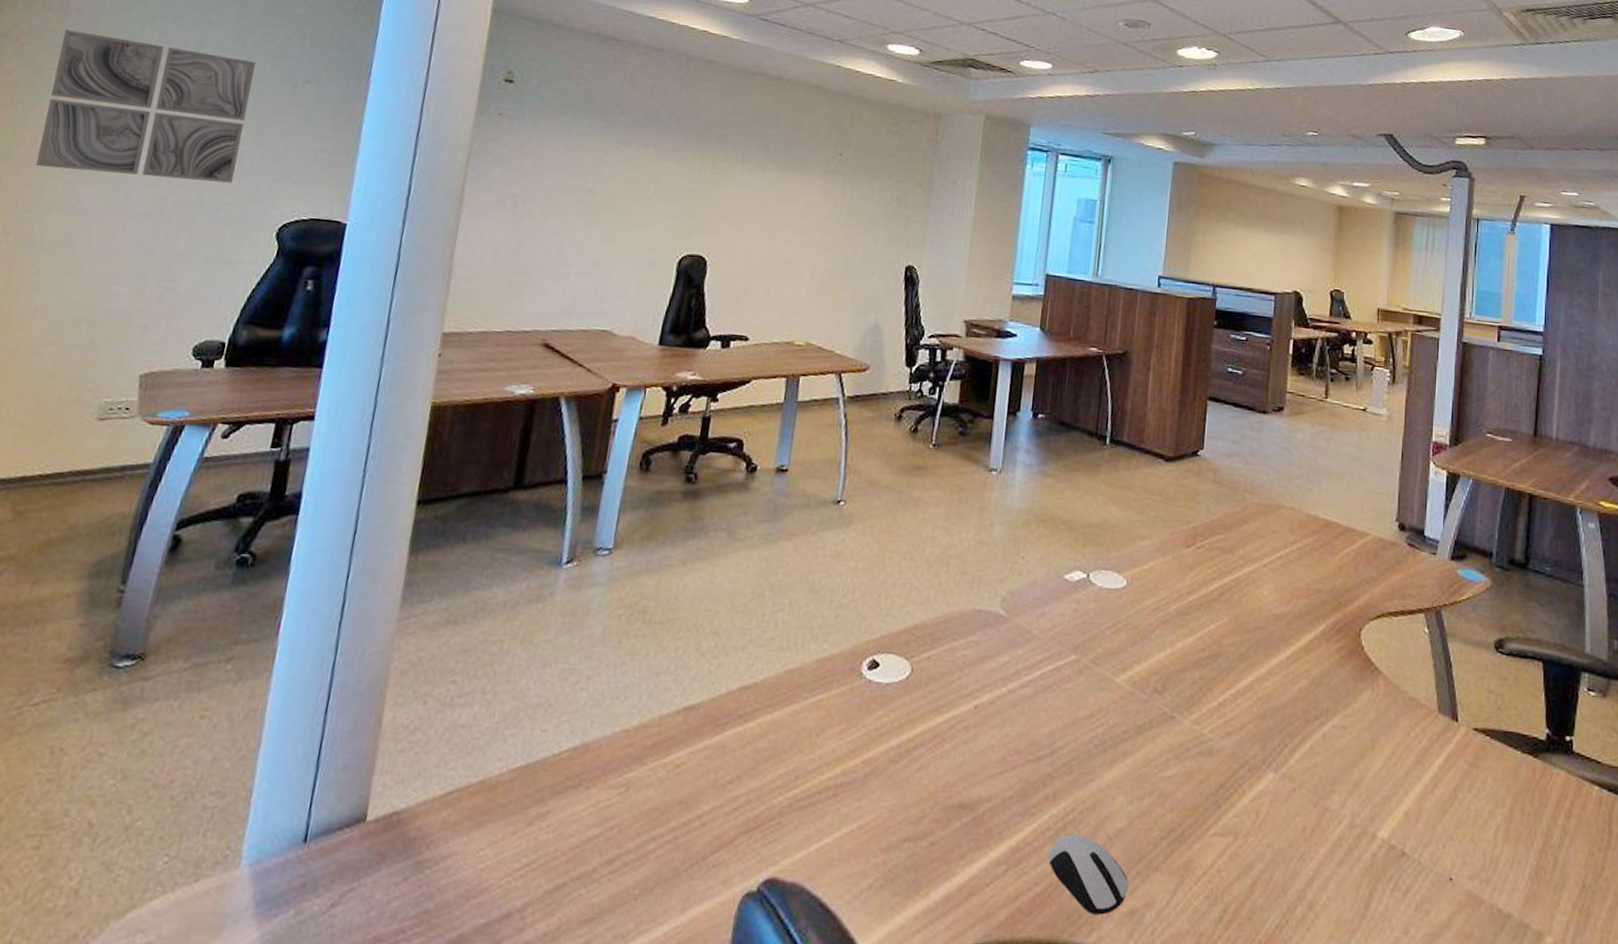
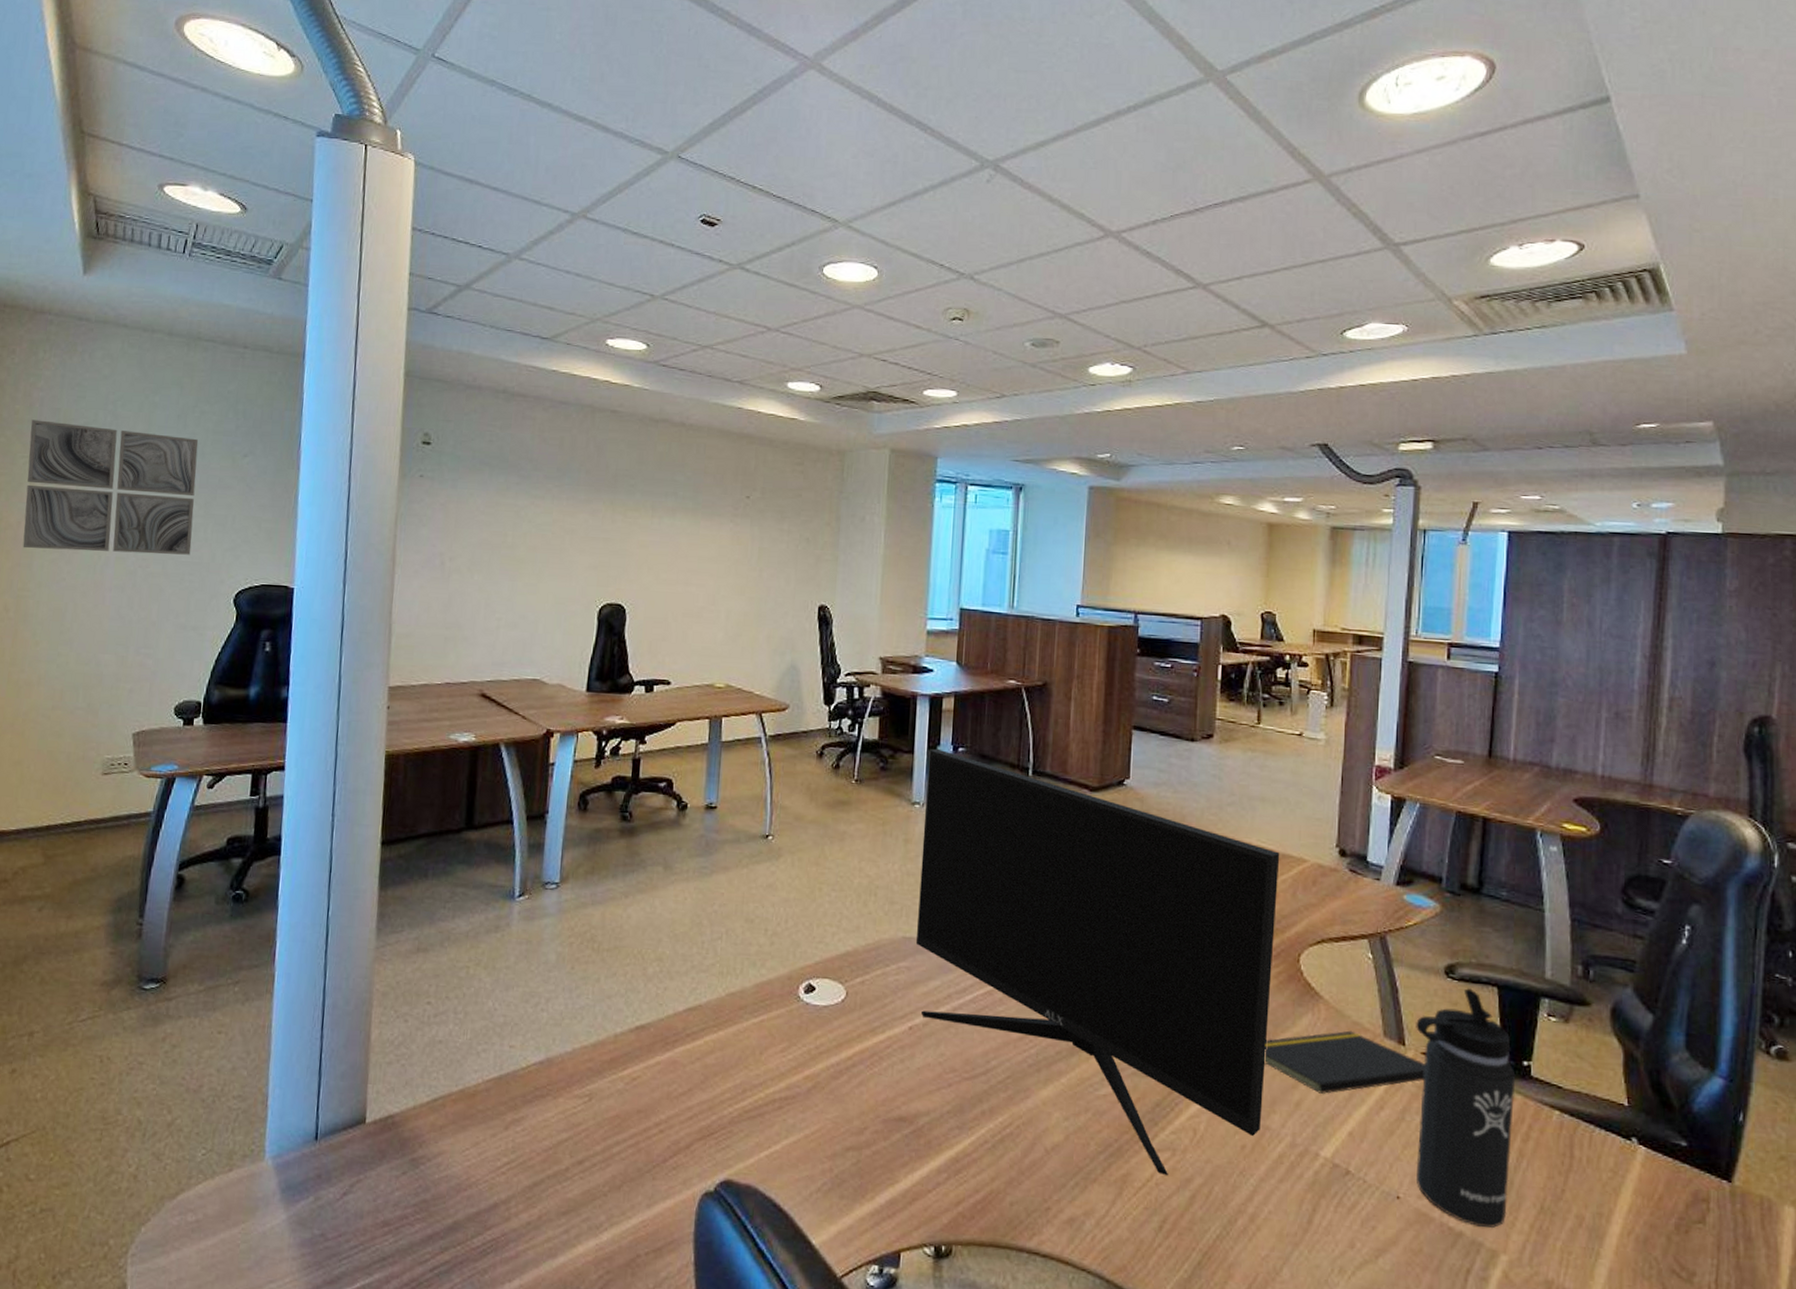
computer monitor: none [985,414,1344,863] -> present [915,748,1280,1176]
computer mouse: present [1047,834,1129,915] -> none [987,1147,1068,1222]
notepad: none [1326,706,1477,773] -> present [1264,1030,1426,1095]
thermos bottle: none [1467,663,1559,908] -> present [1415,988,1516,1228]

